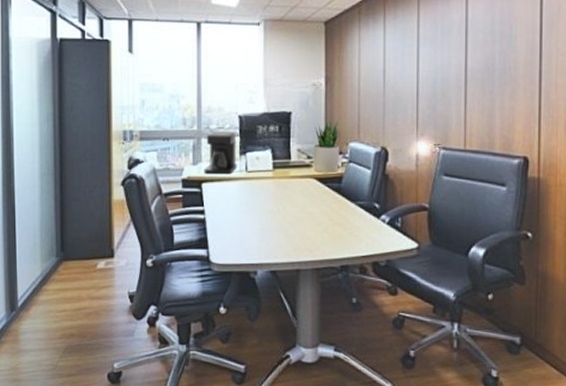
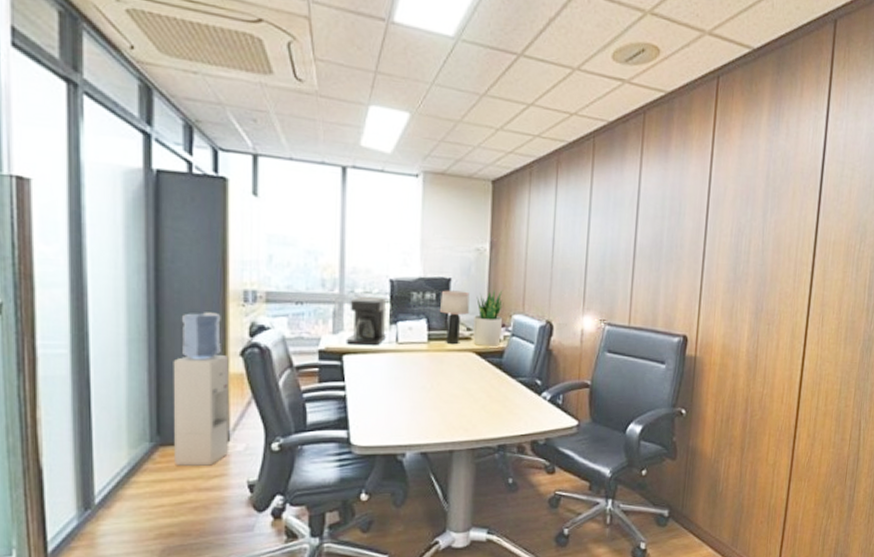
water cooler: none [72,150,113,278] -> present [173,312,229,466]
table lamp: none [282,123,310,172] -> present [439,290,470,345]

